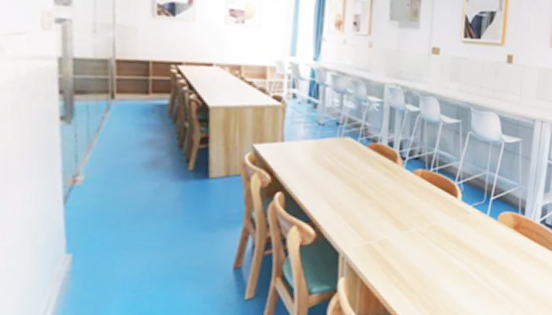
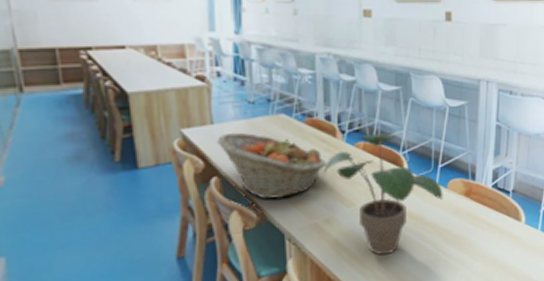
fruit basket: none [285,151,385,217] -> present [216,132,326,199]
potted plant: none [381,162,493,282] -> present [323,133,443,255]

